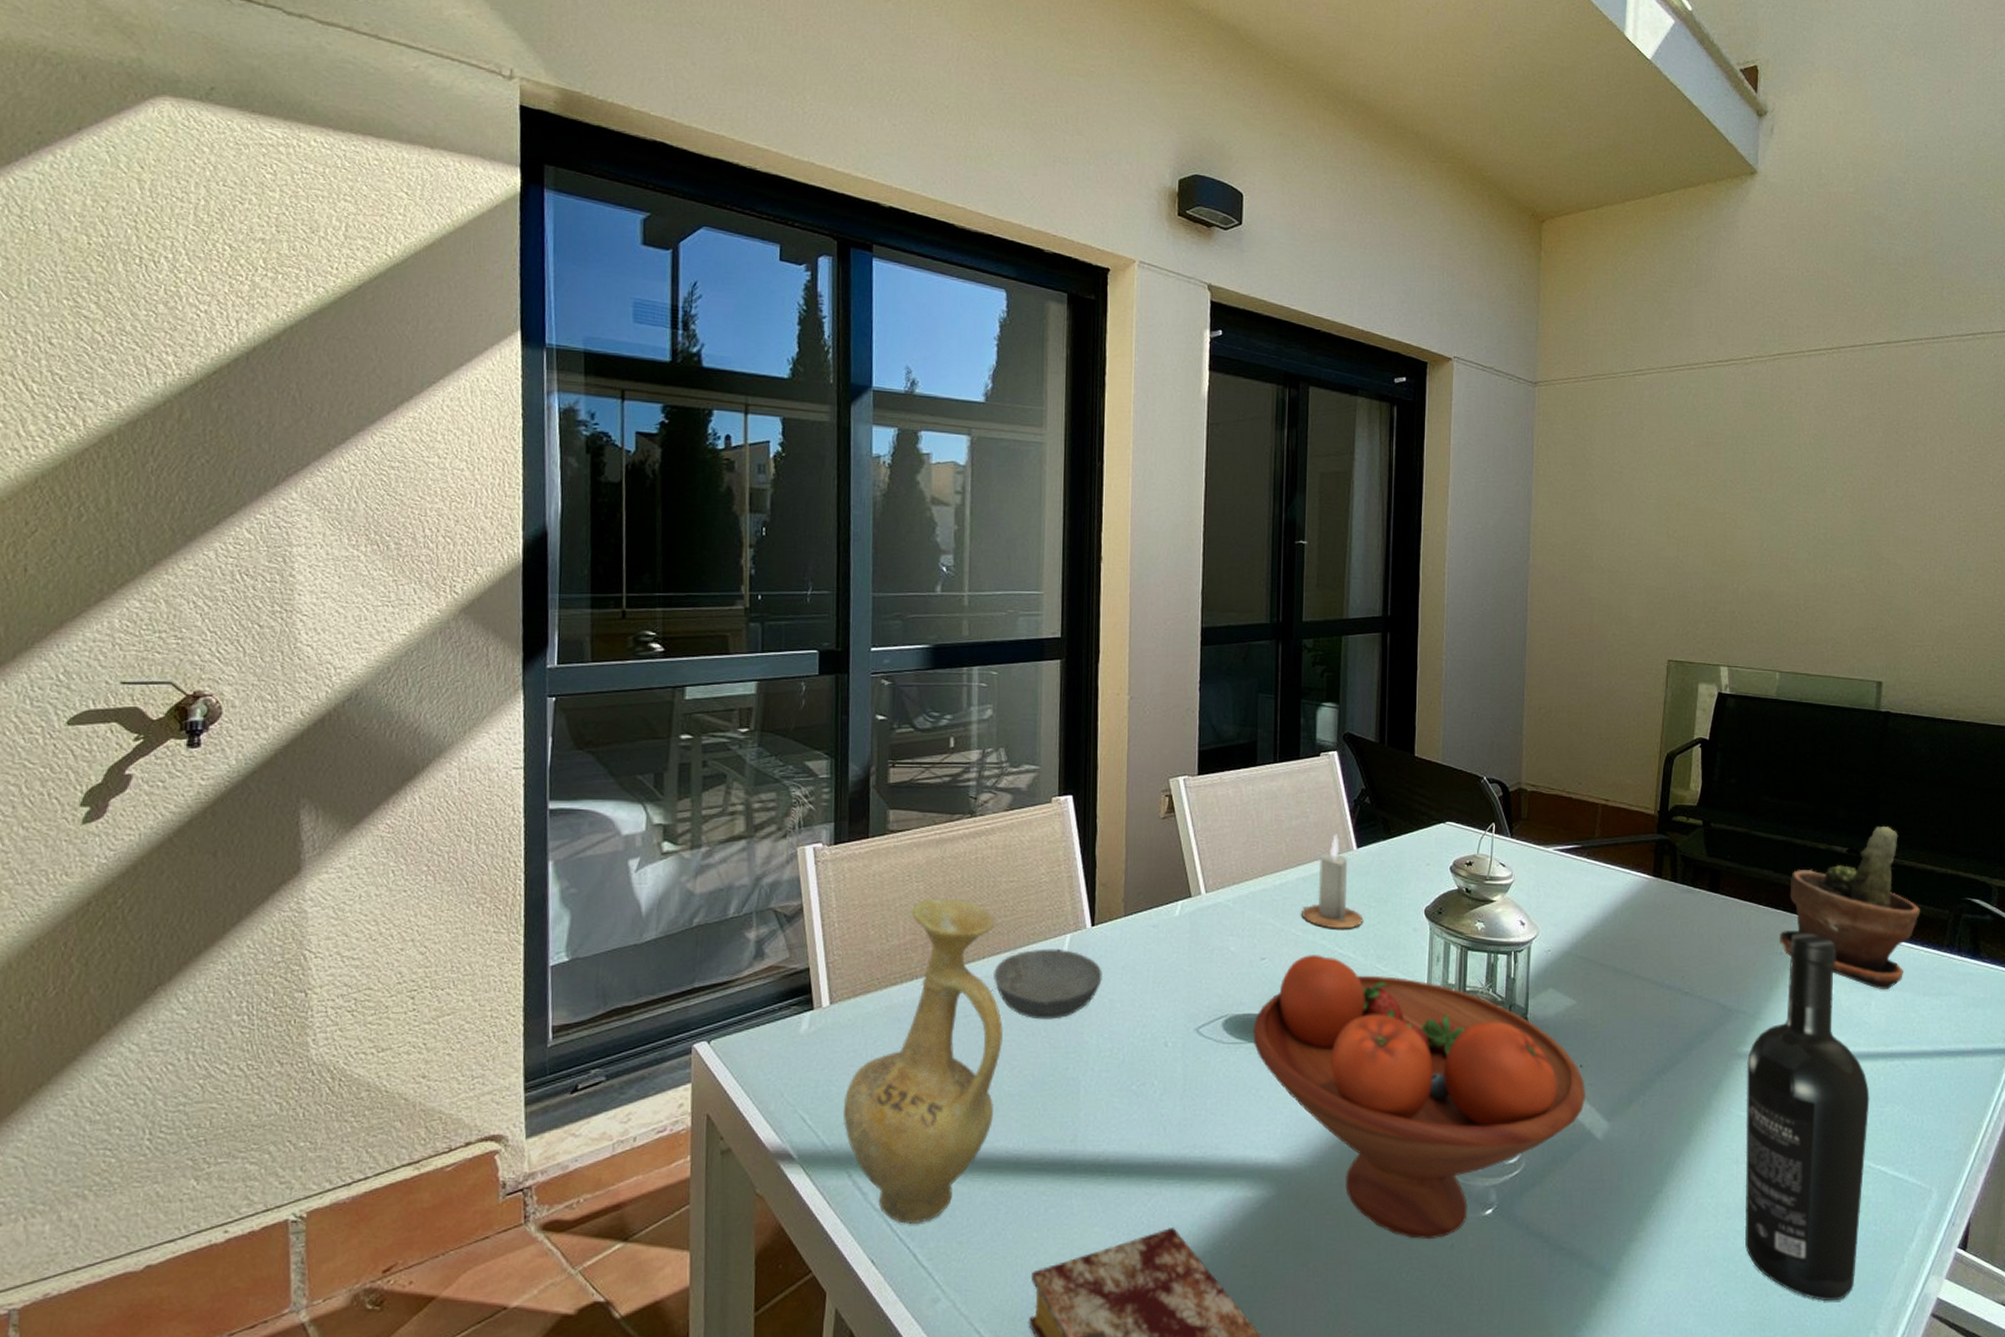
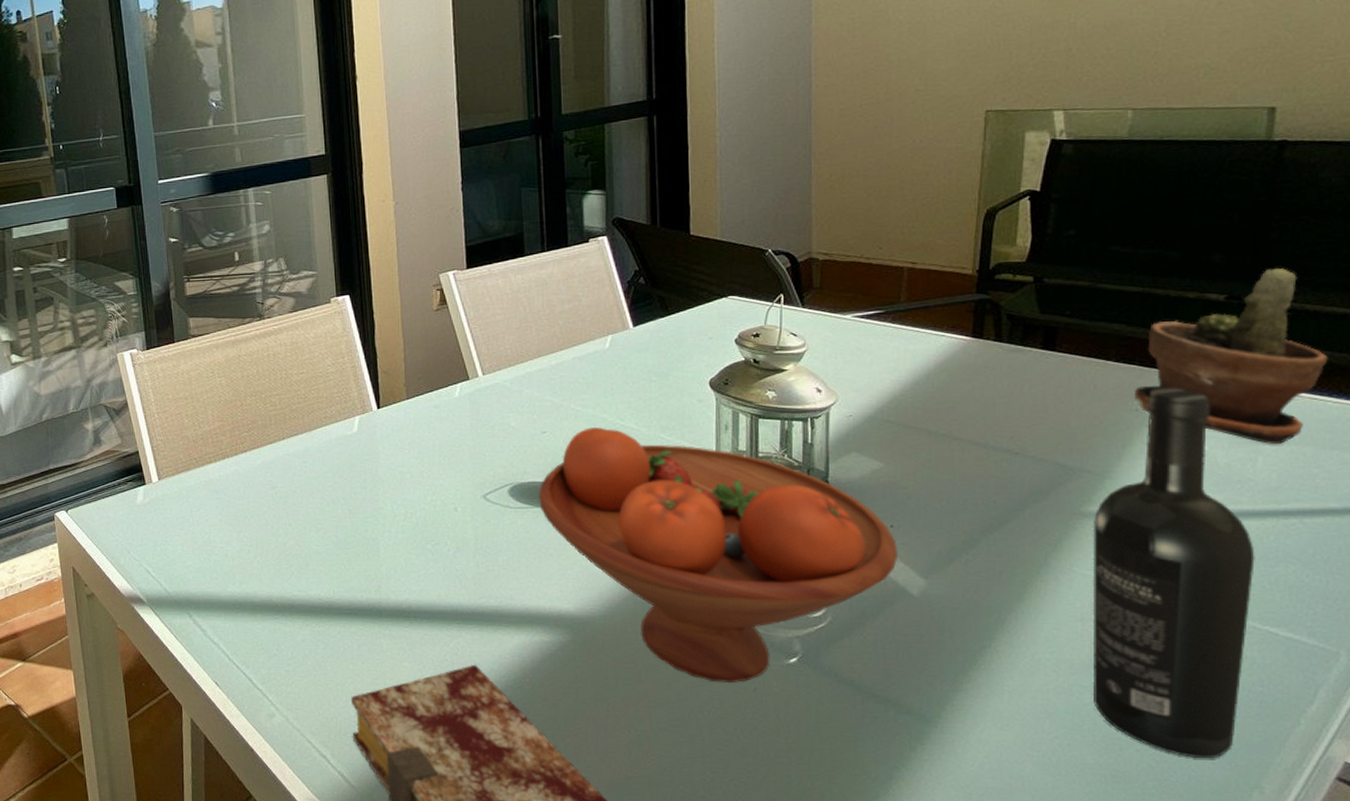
pitcher: present [843,898,1003,1225] -> none [178,390,307,656]
bowl: present [992,948,1102,1020] -> none [292,429,391,490]
candle: present [1302,834,1363,929] -> none [580,315,644,403]

